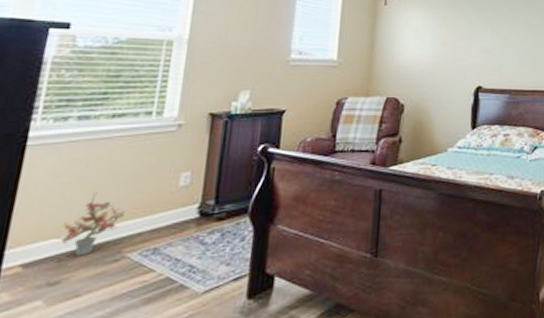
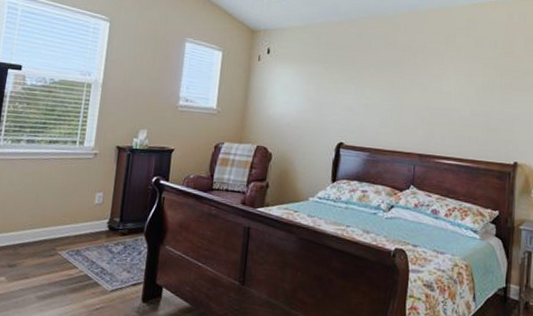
potted plant: present [54,191,125,257] -> none [12,200,58,248]

